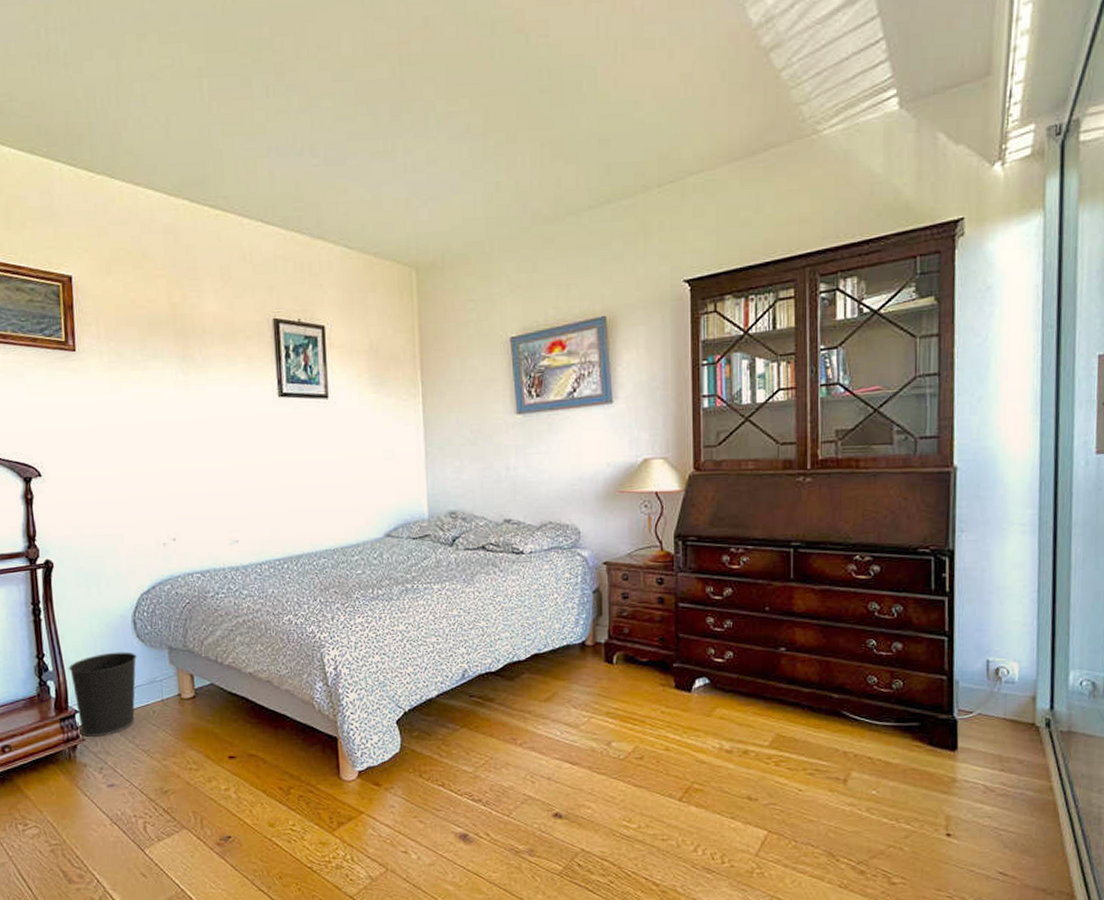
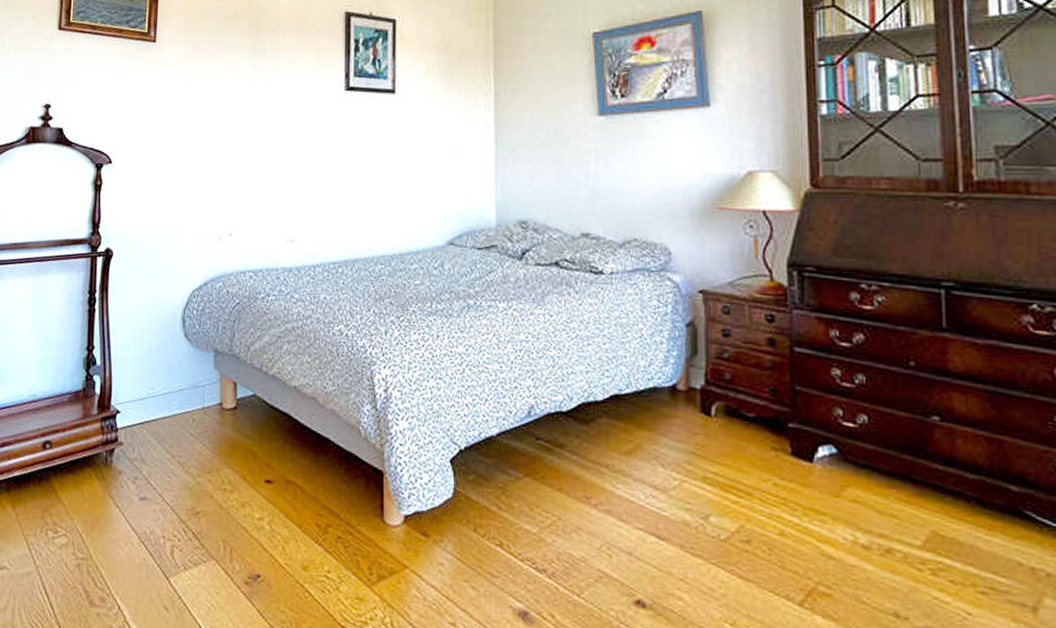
wastebasket: present [68,652,136,737] -> none [115,350,182,442]

